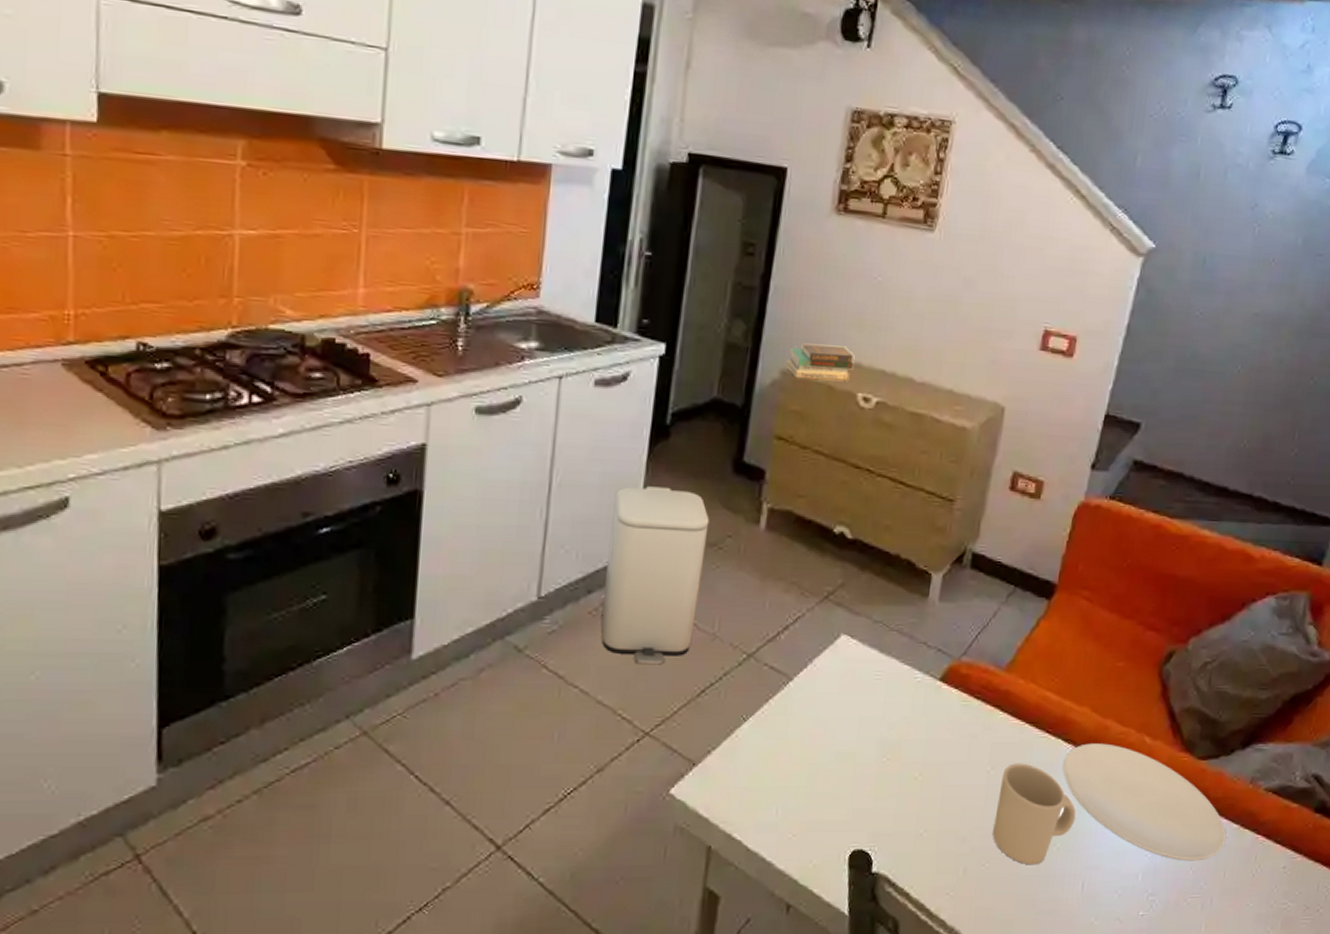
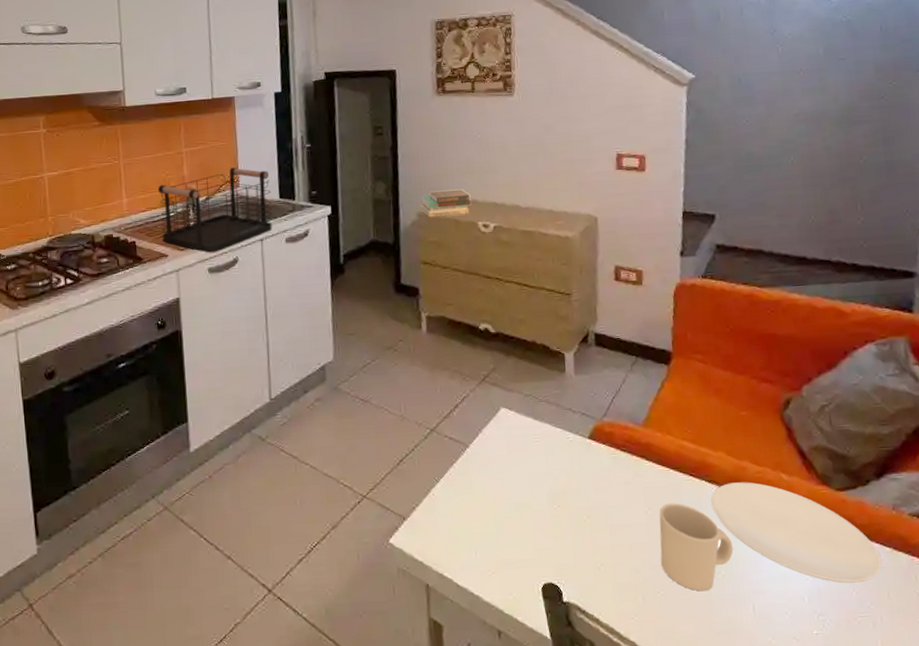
dish rack: none [413,267,585,387] -> present [157,167,273,254]
pedal bin: present [601,486,710,665] -> none [312,309,387,444]

